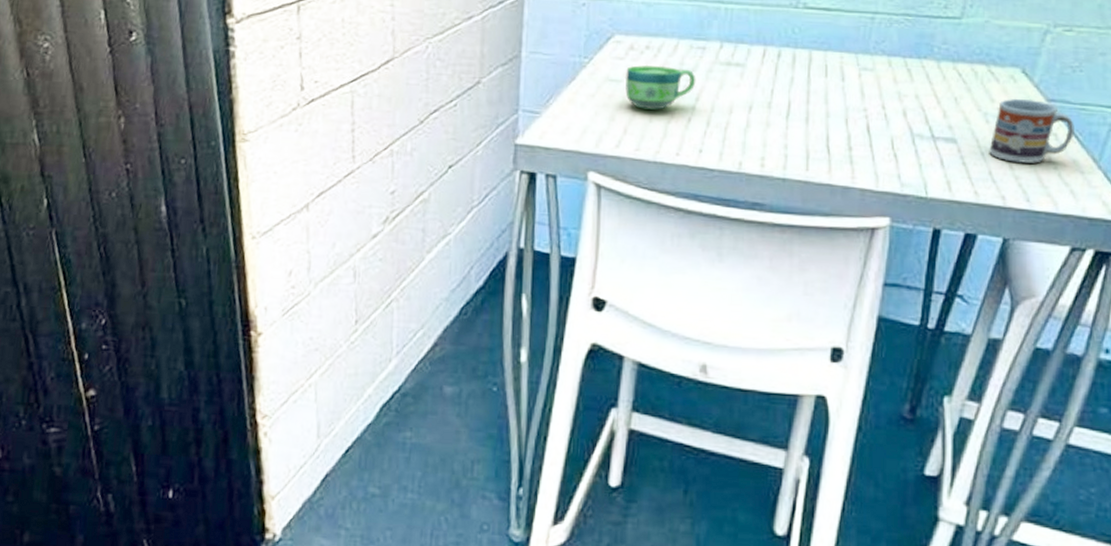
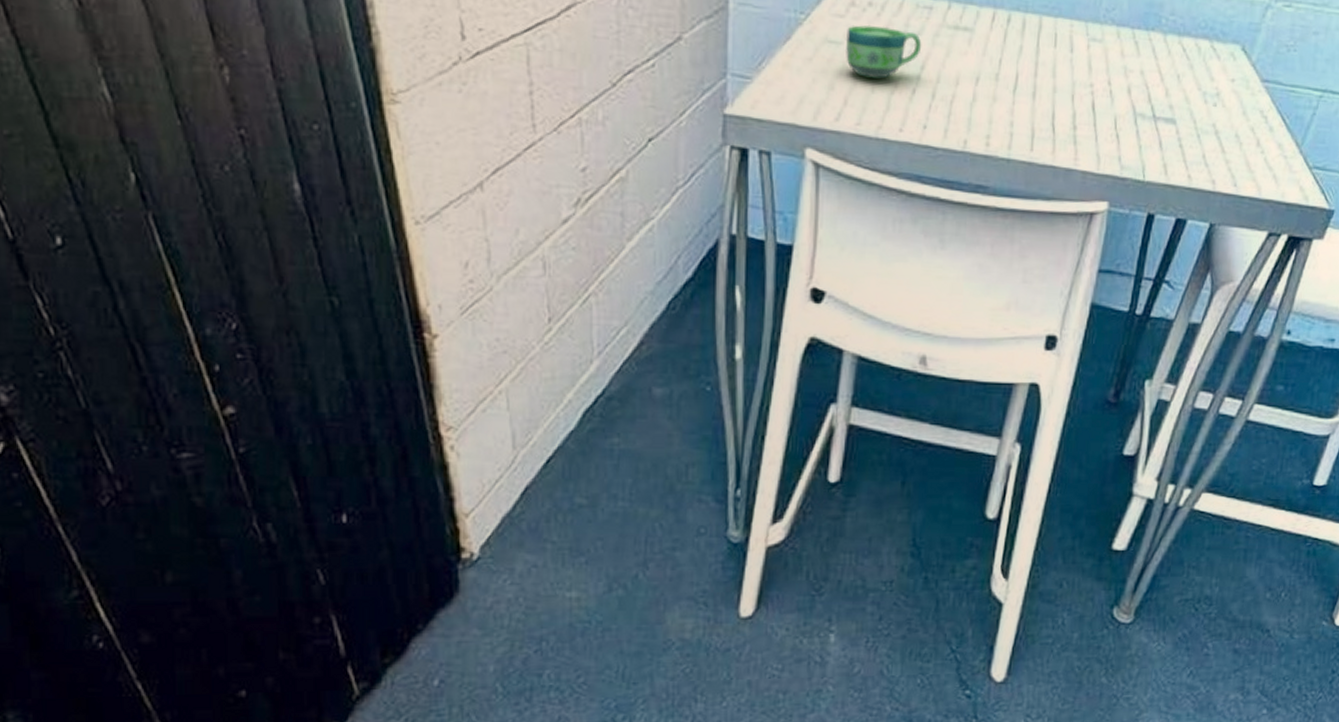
cup: present [989,99,1075,164] -> none [1204,78,1284,147]

